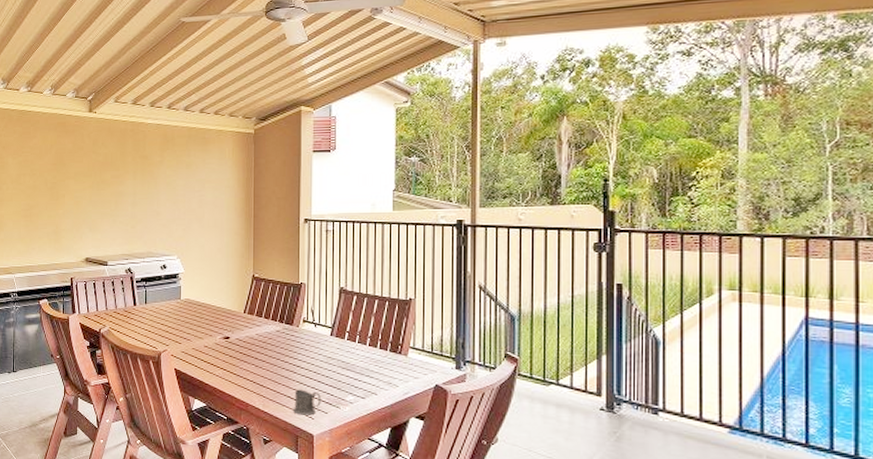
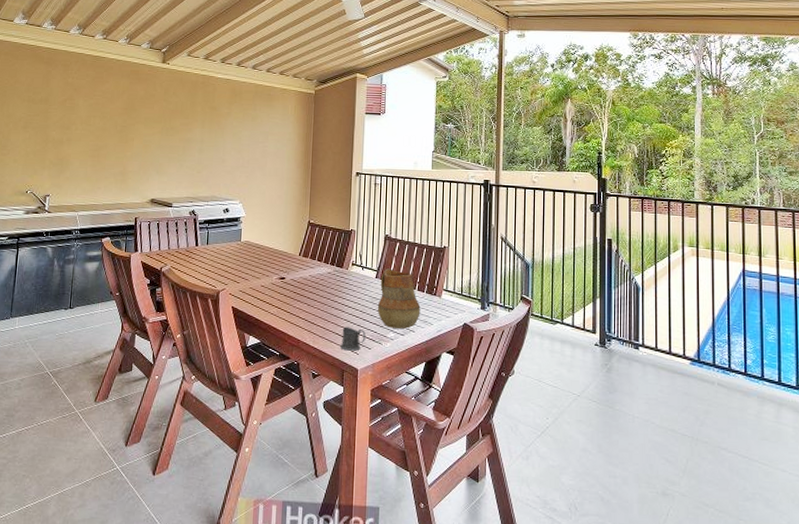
pitcher: none [333,325,383,391] -> present [377,268,421,329]

